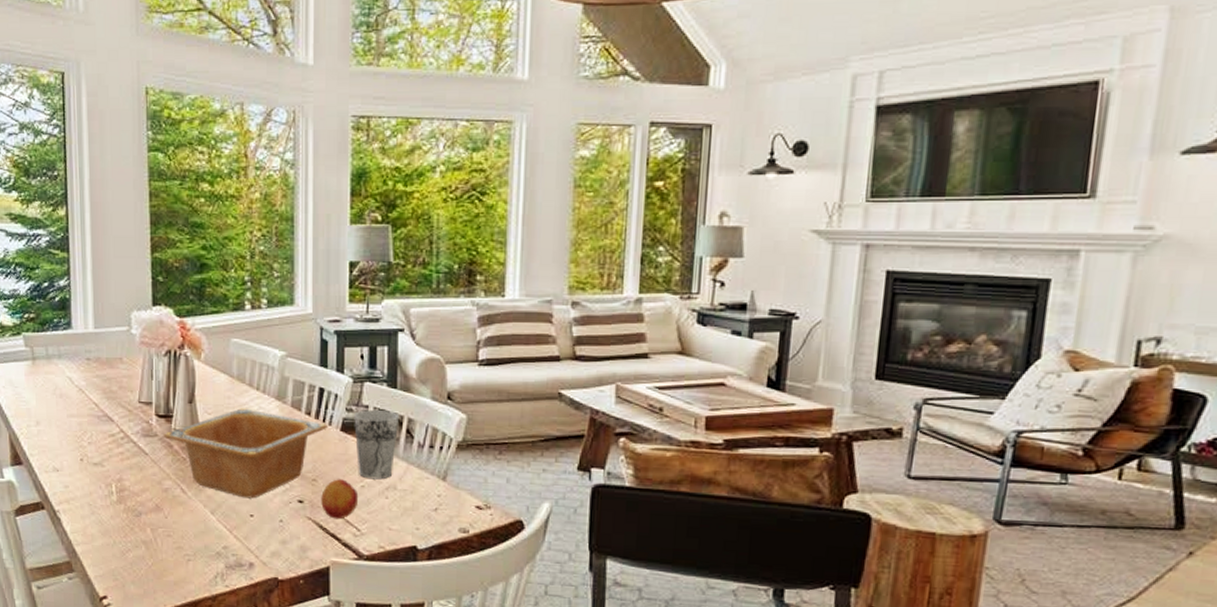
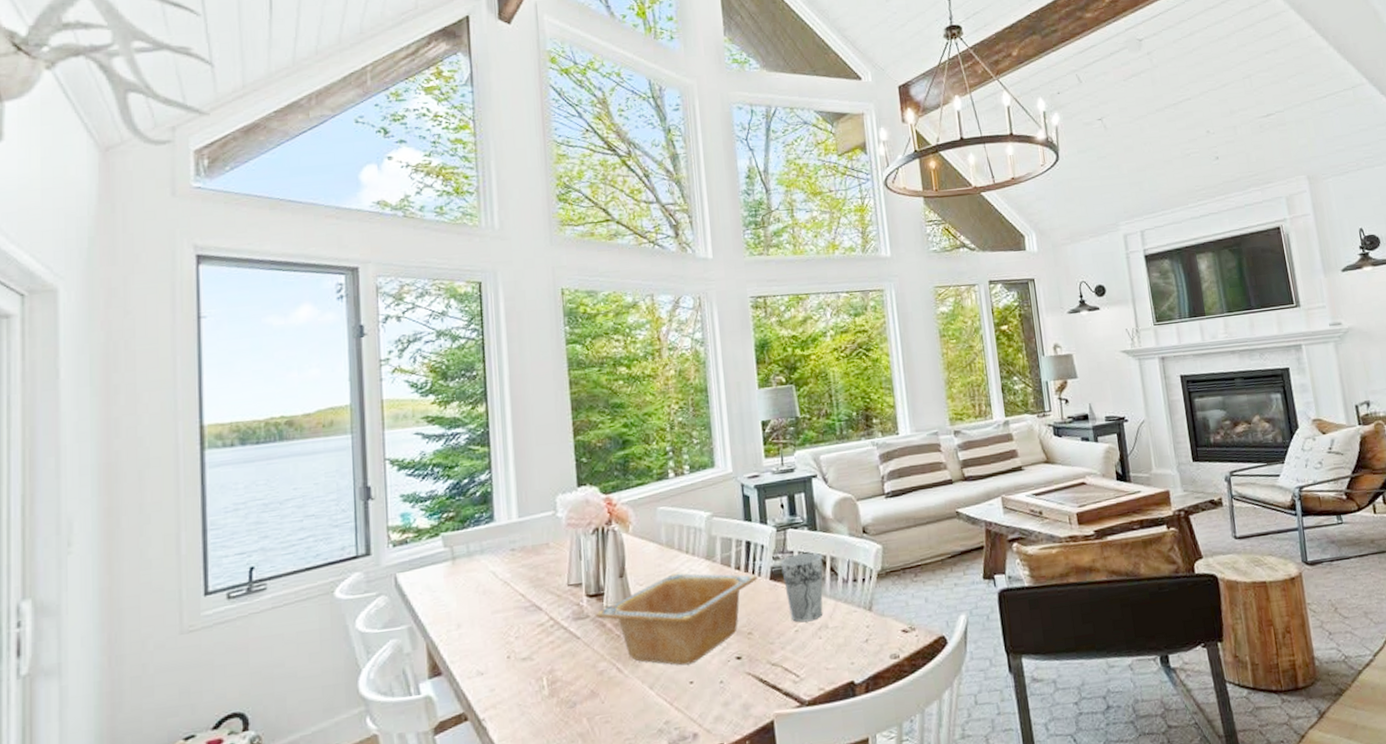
fruit: present [321,479,359,519] -> none [758,627,794,670]

